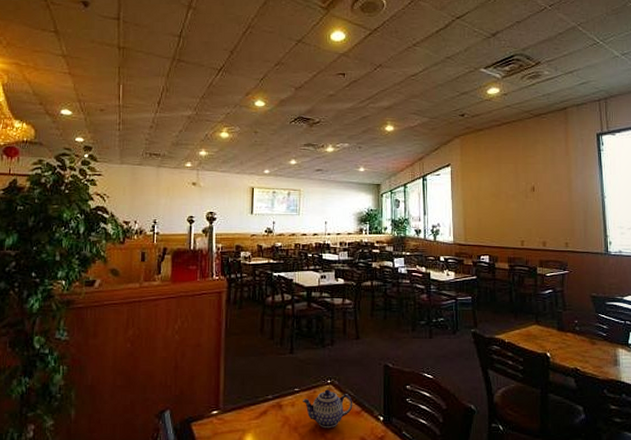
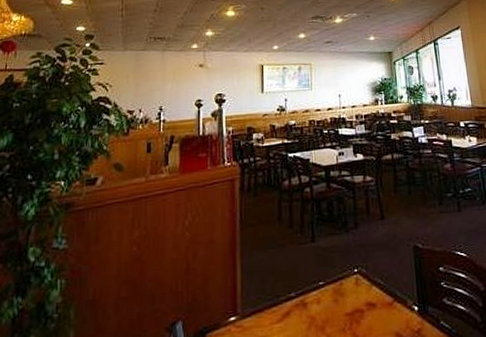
teapot: present [303,389,353,429] -> none [329,279,384,326]

